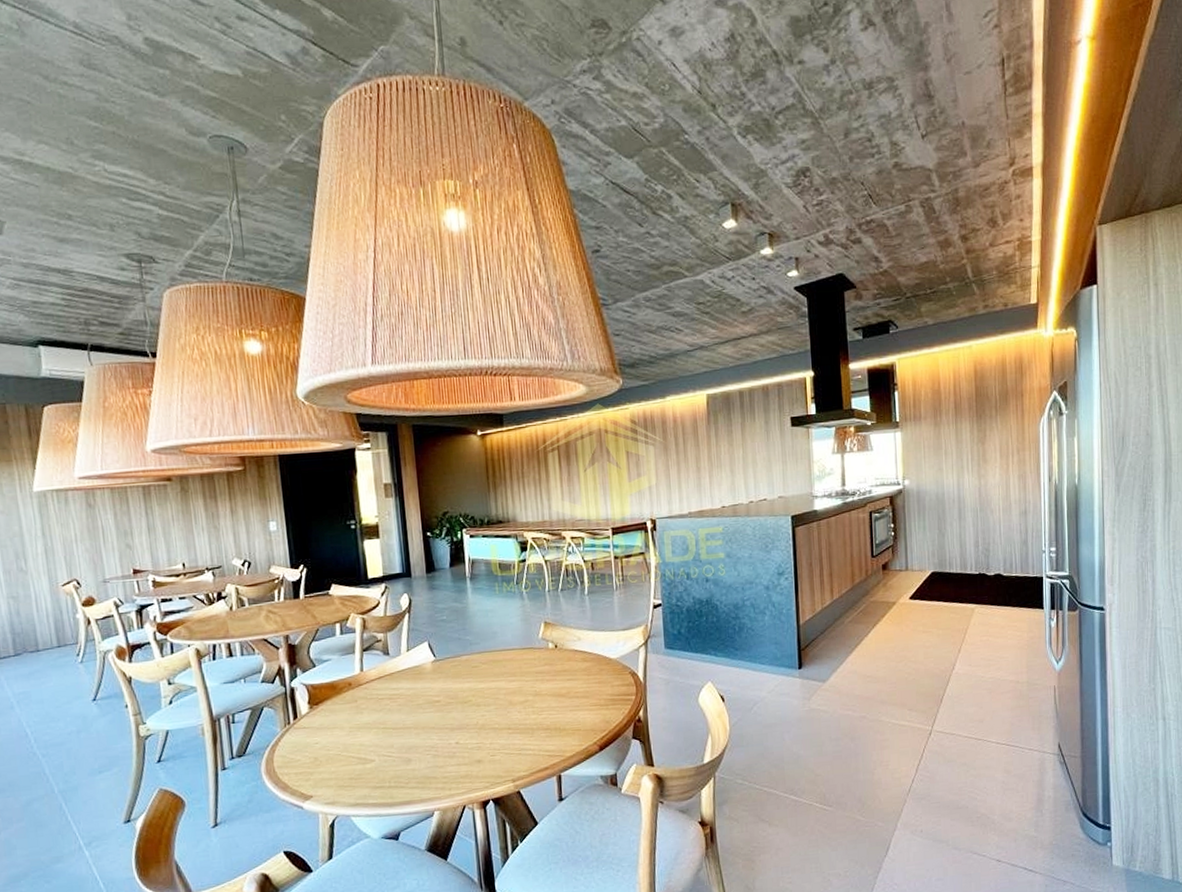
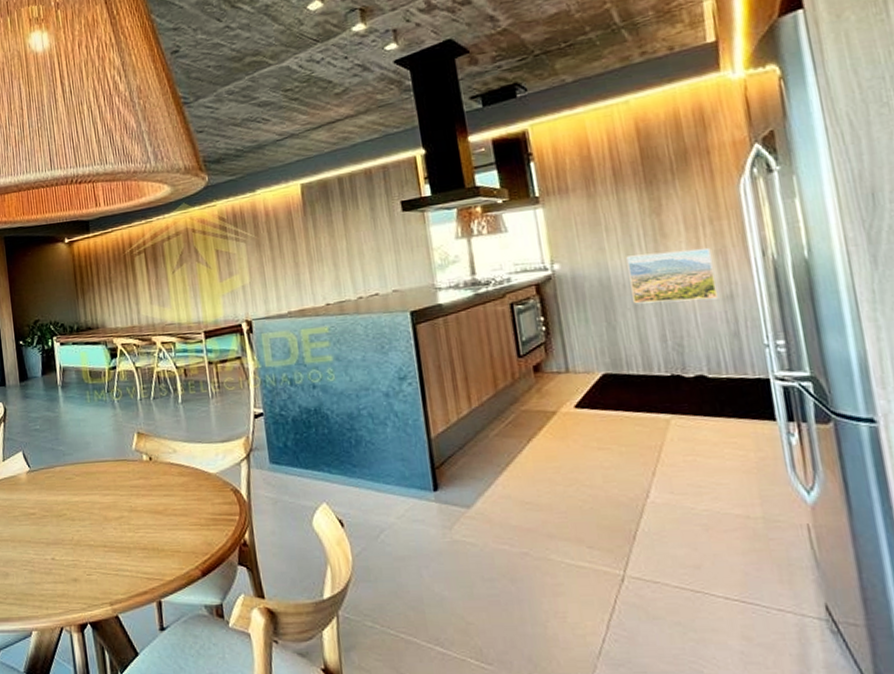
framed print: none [957,473,1017,516] -> present [626,248,719,304]

